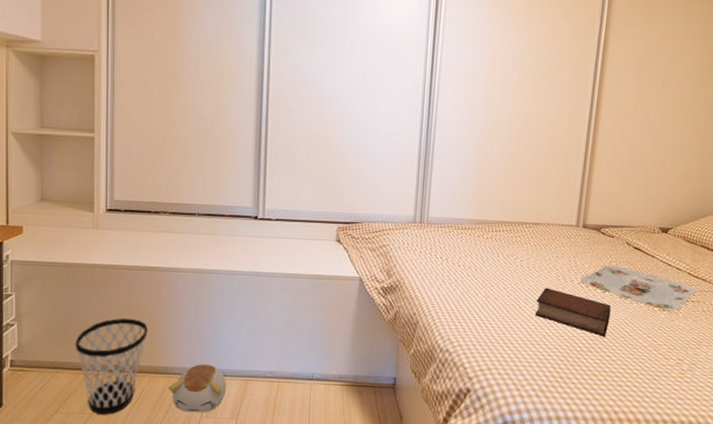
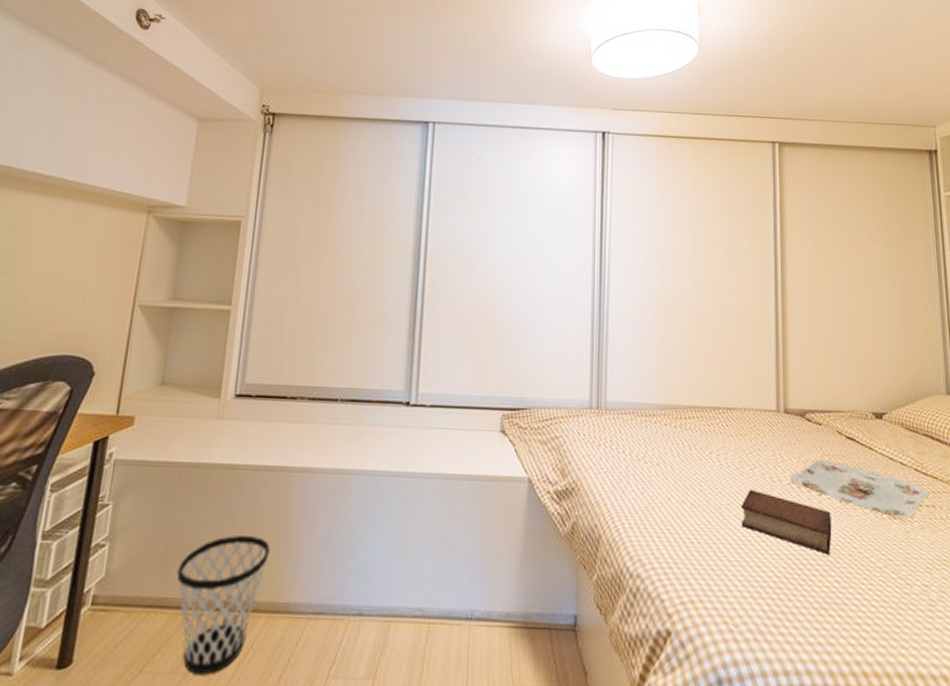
plush toy: present [169,364,227,413] -> none [289,598,363,671]

